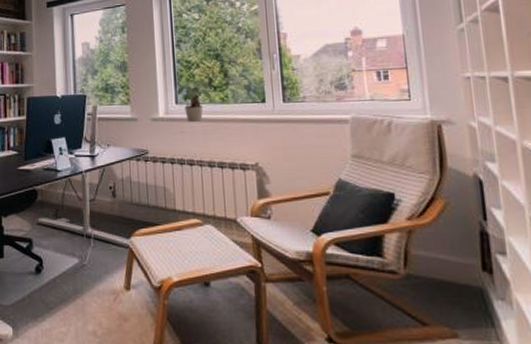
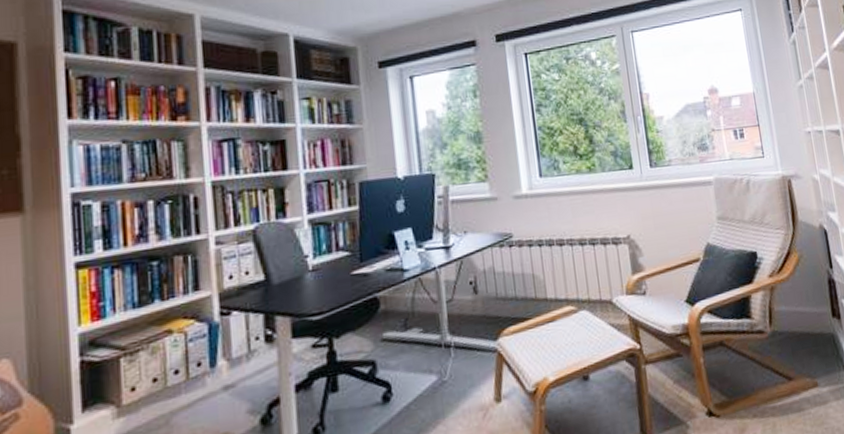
potted plant: present [177,80,212,122] -> none [540,148,579,197]

